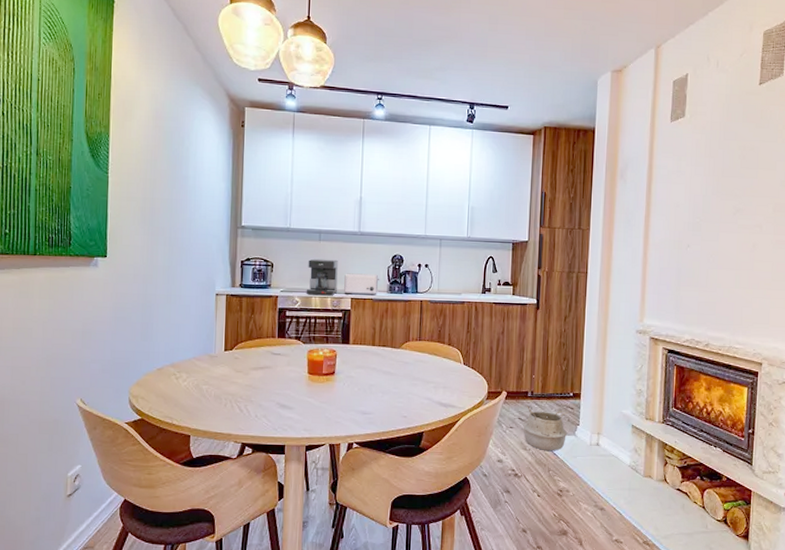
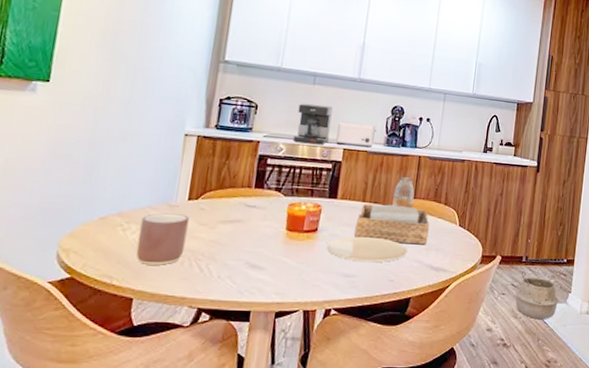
mug: none [188,363,227,407] -> present [135,213,189,265]
plate: none [344,377,417,401] -> present [326,236,408,263]
napkin holder: none [368,347,436,384] -> present [354,204,430,245]
vase: none [399,321,419,350] -> present [392,177,415,209]

